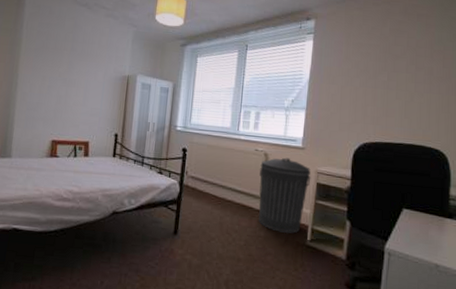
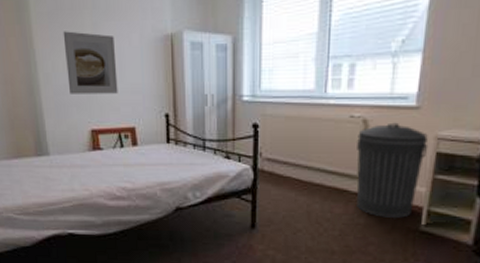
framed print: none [40,63,84,114] -> present [63,31,118,94]

